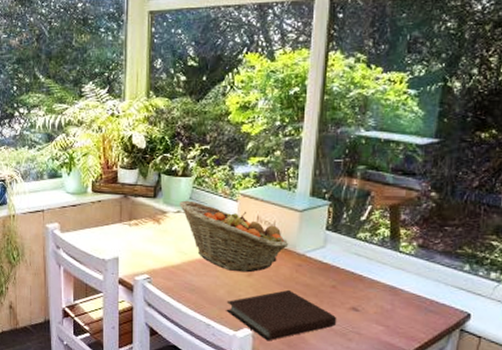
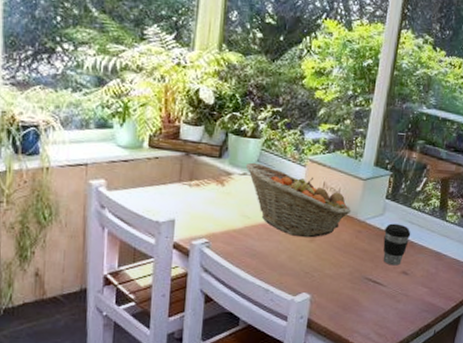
notebook: present [226,289,337,341] -> none [286,254,389,305]
coffee cup: none [327,256,359,301] -> present [383,223,411,266]

